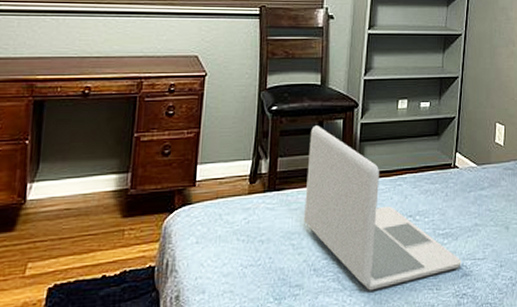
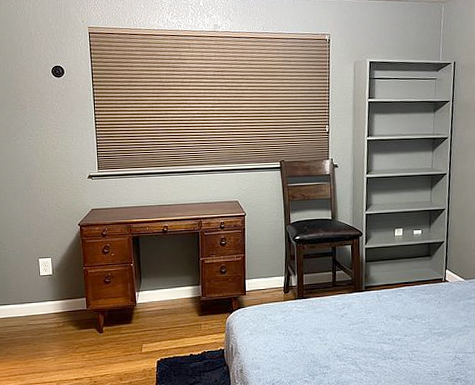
laptop: present [304,125,462,291] -> none [326,250,455,373]

